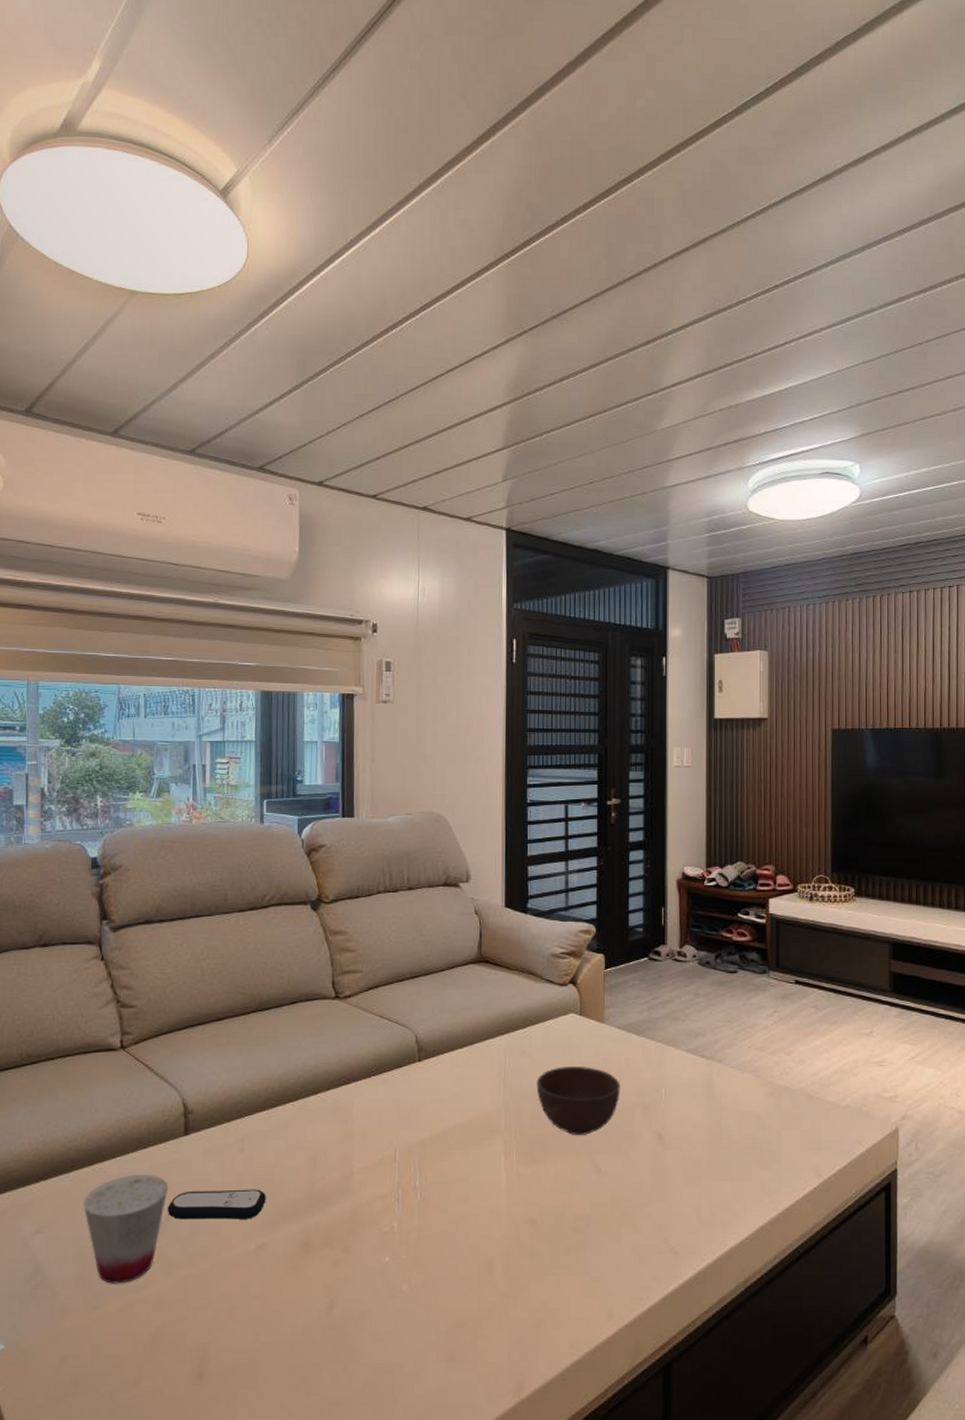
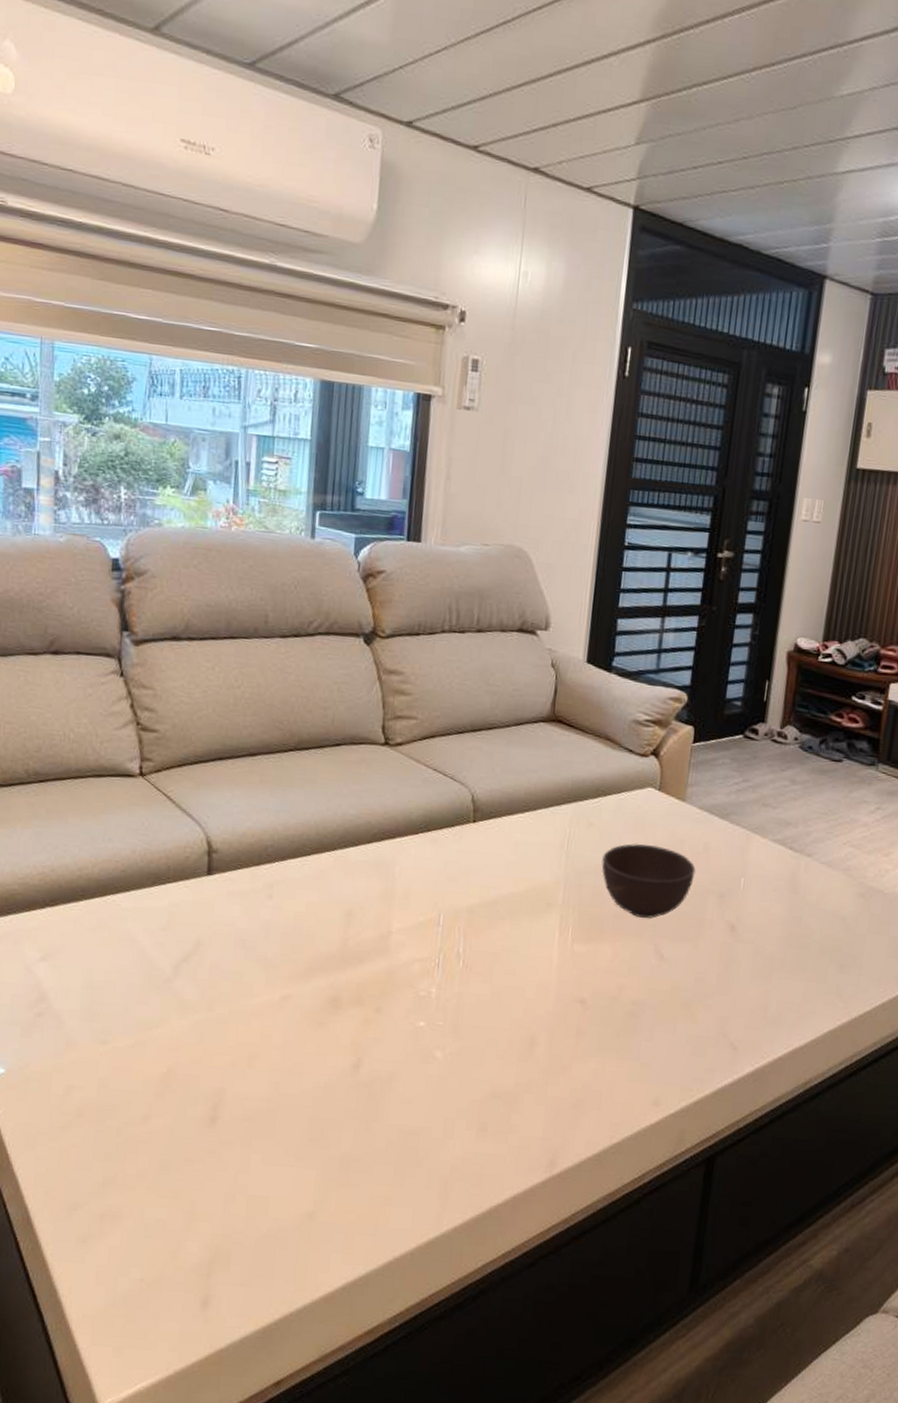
cup: present [83,1175,169,1284] -> none [93,910,188,1021]
remote control: present [167,1189,266,1220] -> none [185,933,294,969]

